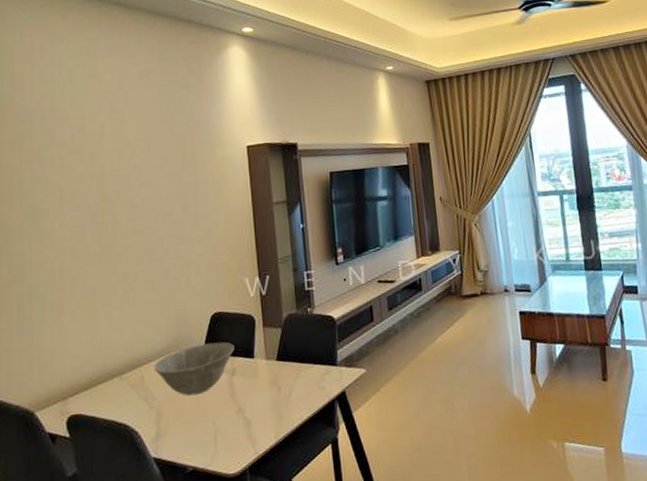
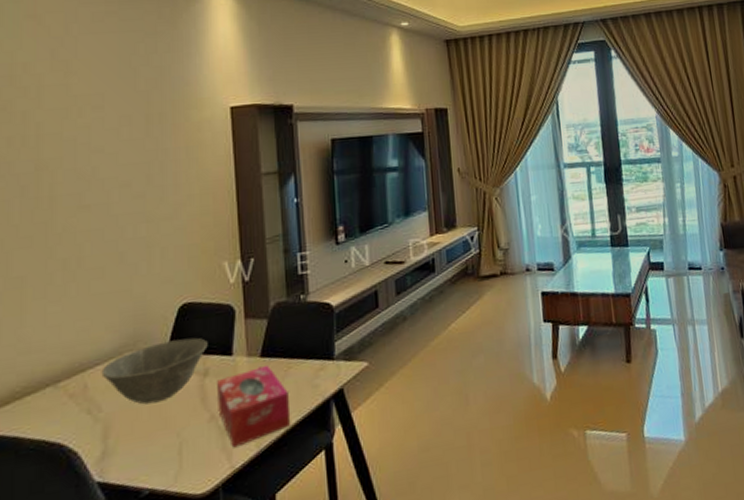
tissue box: none [243,367,303,437] -> present [217,364,291,448]

